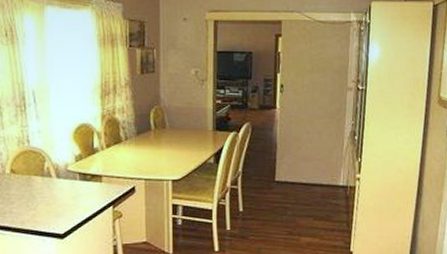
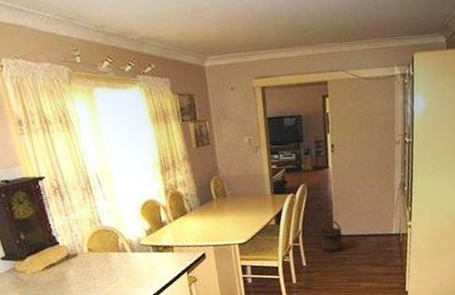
bucket: none [262,164,285,201] -> present [320,220,343,254]

